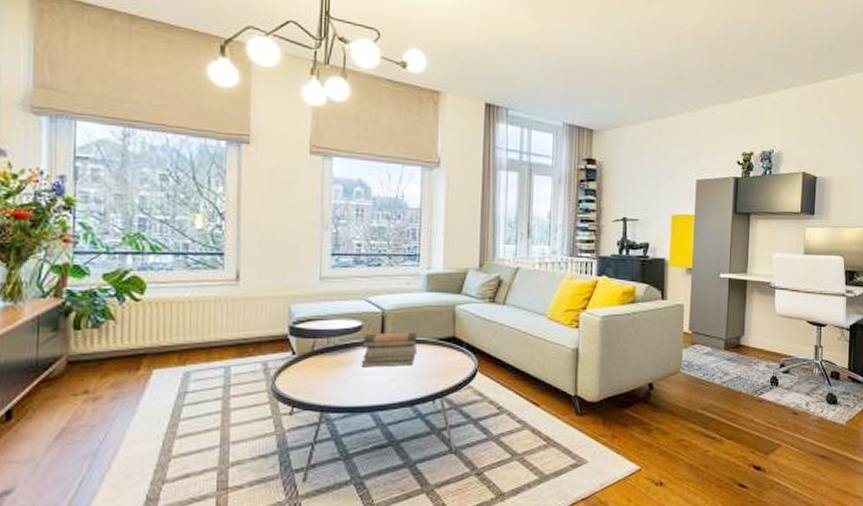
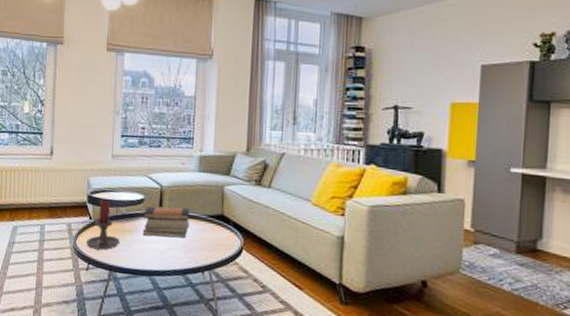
candle holder: none [289,331,334,391] -> present [86,200,121,251]

